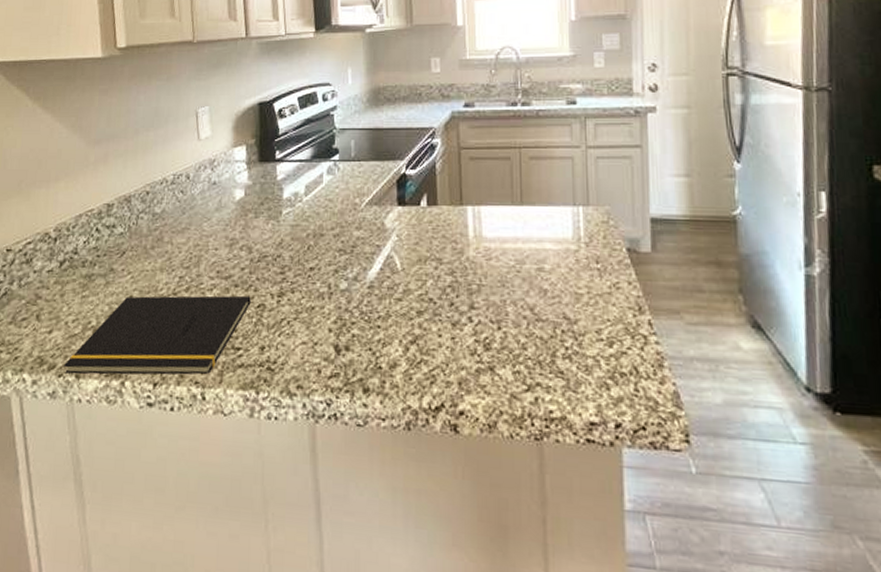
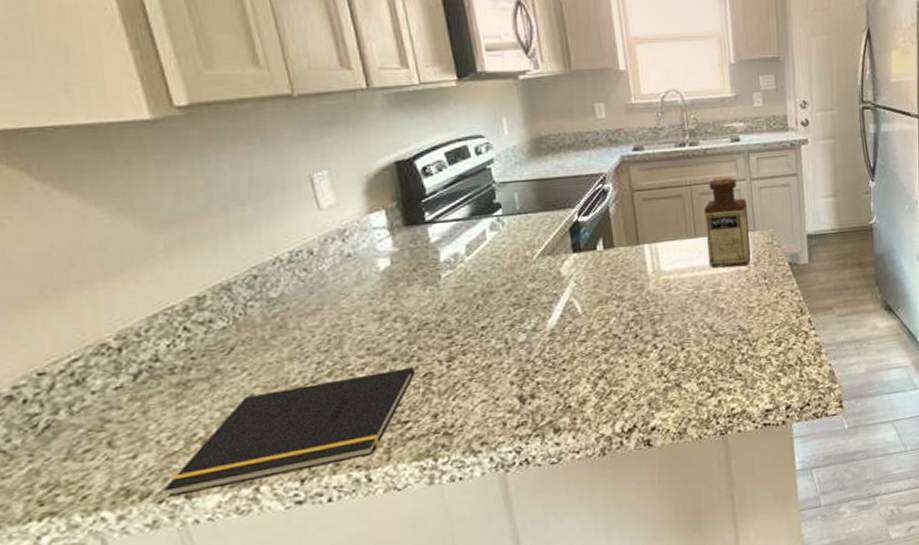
bottle: none [532,139,583,245] -> present [703,175,752,268]

